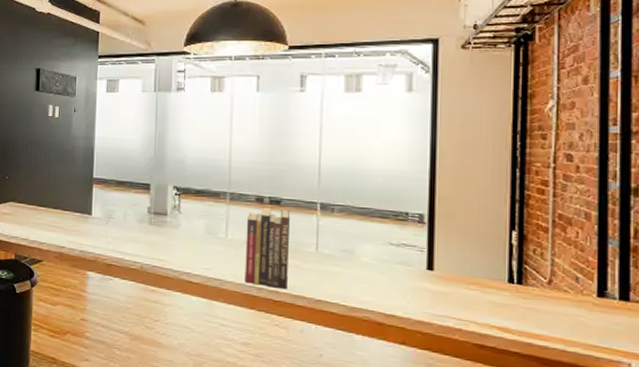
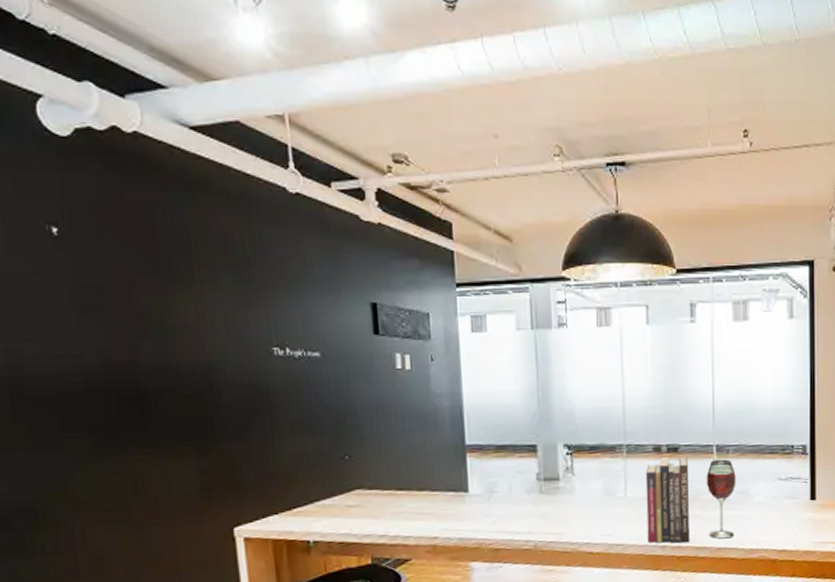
wineglass: none [307,216,341,293] -> present [706,459,736,539]

